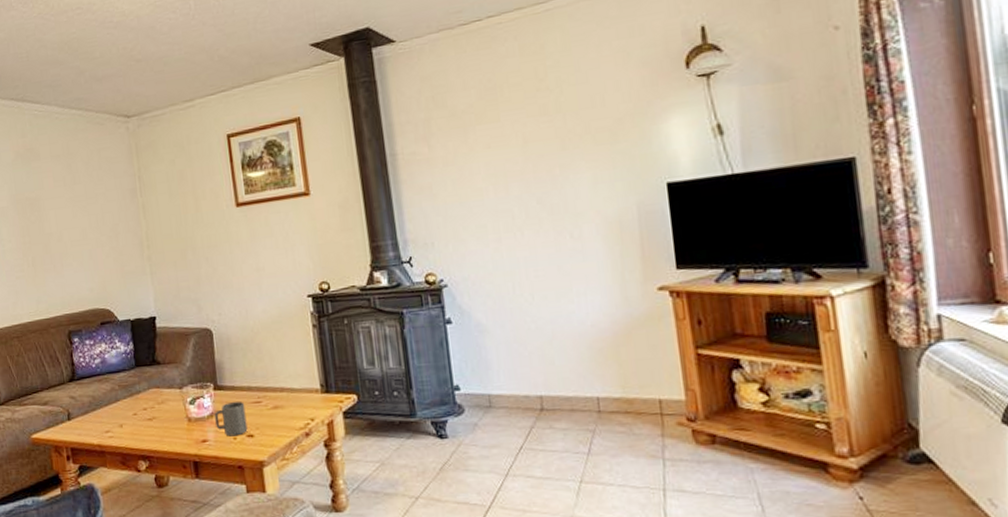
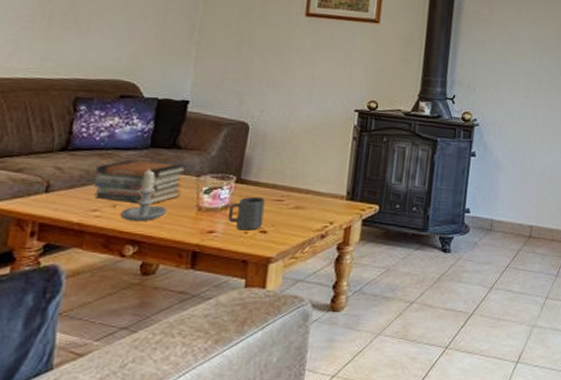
book stack: none [99,379,170,421] -> present [92,160,187,204]
candle: none [127,387,164,439] -> present [120,169,168,222]

